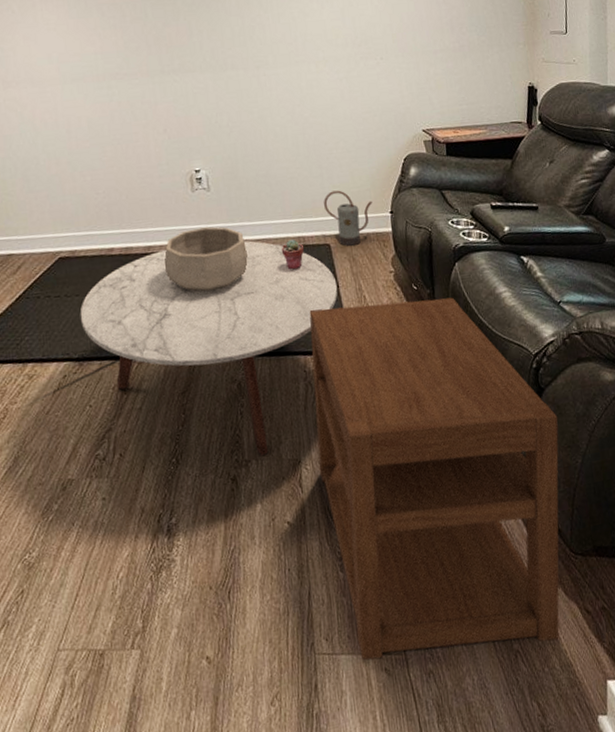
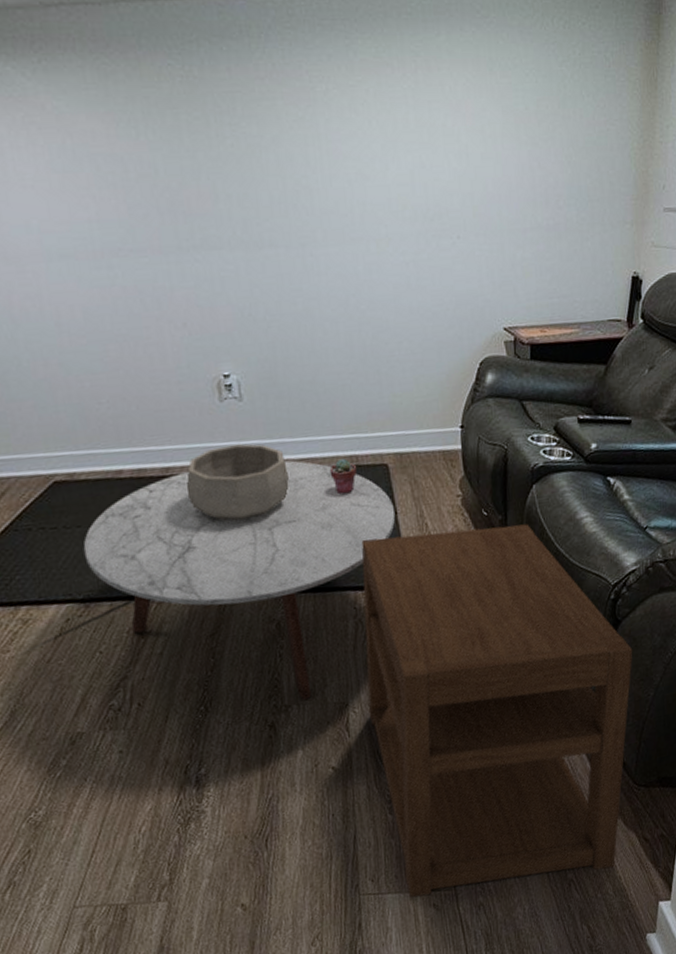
watering can: present [324,190,372,246] -> none [382,400,440,467]

